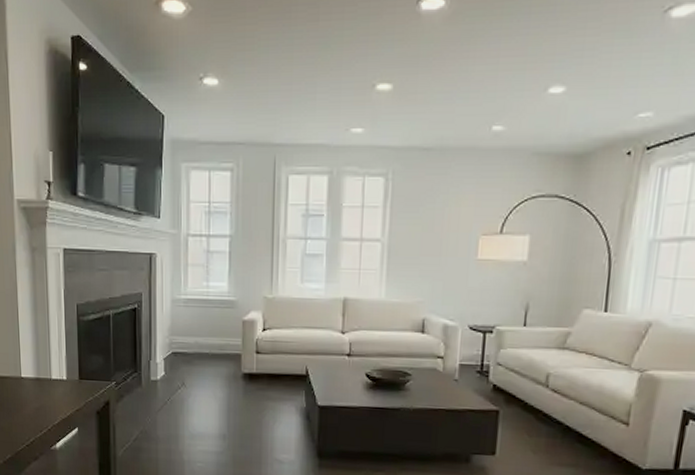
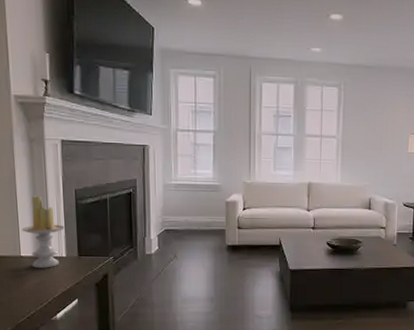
candle: none [22,310,67,392] -> present [22,195,66,268]

